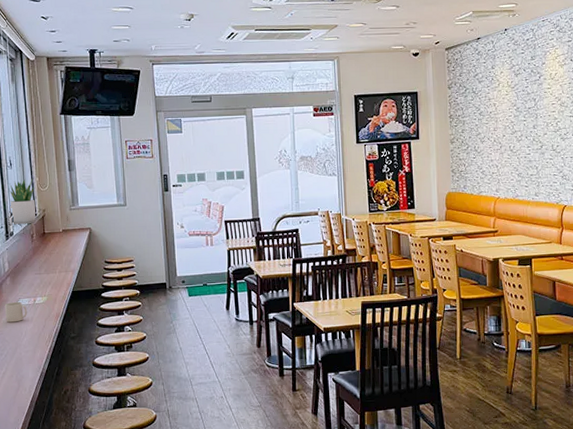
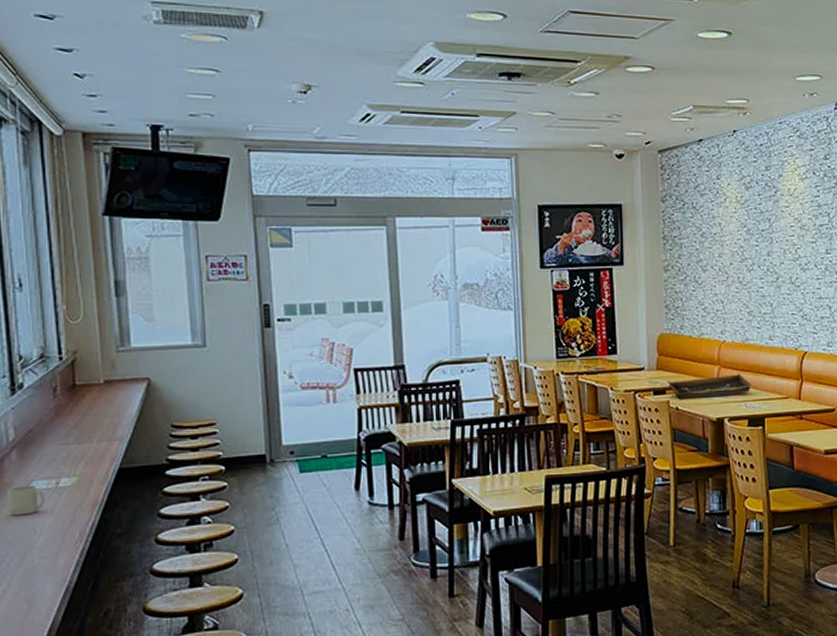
planter: present [9,178,36,225] -> none [18,306,61,373]
tray: none [454,223,522,244] -> present [667,373,753,400]

